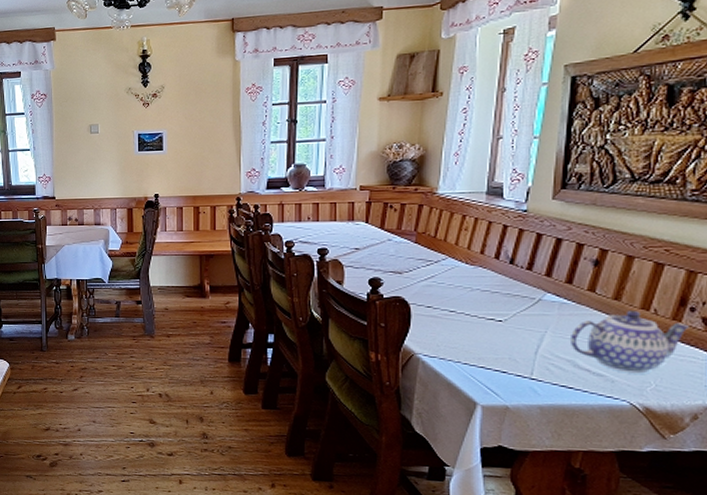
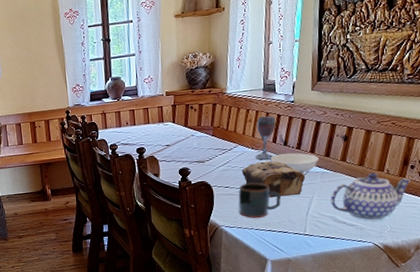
mug: none [443,305,501,349] -> present [238,182,281,218]
bread loaf: none [450,280,537,328] -> present [241,160,306,197]
cup: none [470,224,501,279] -> present [256,116,276,160]
bowl: none [490,273,558,301] -> present [270,152,319,173]

